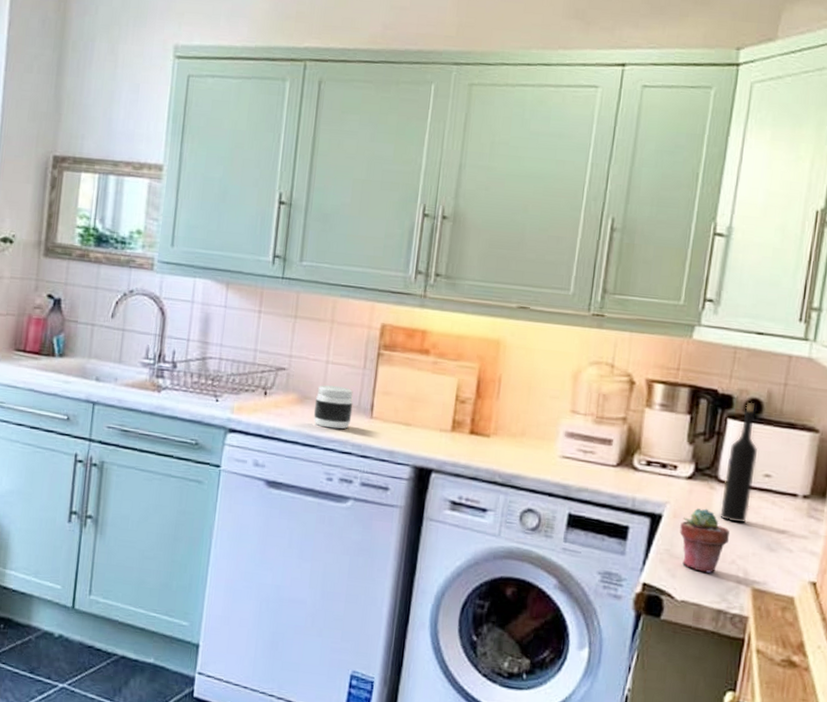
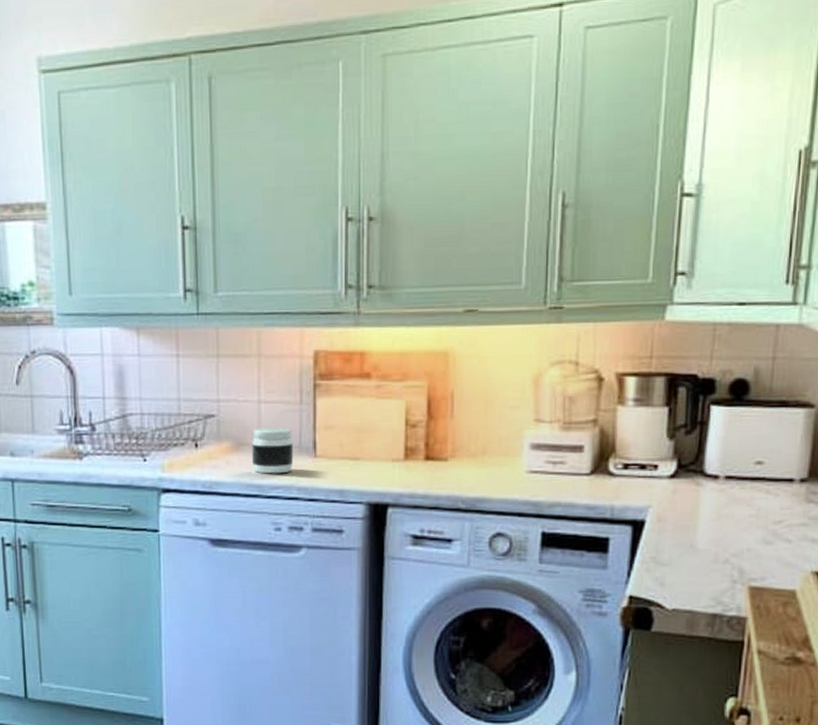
potted succulent: present [679,508,730,573] -> none [665,507,720,576]
wine bottle: present [720,402,757,523] -> none [709,383,746,519]

